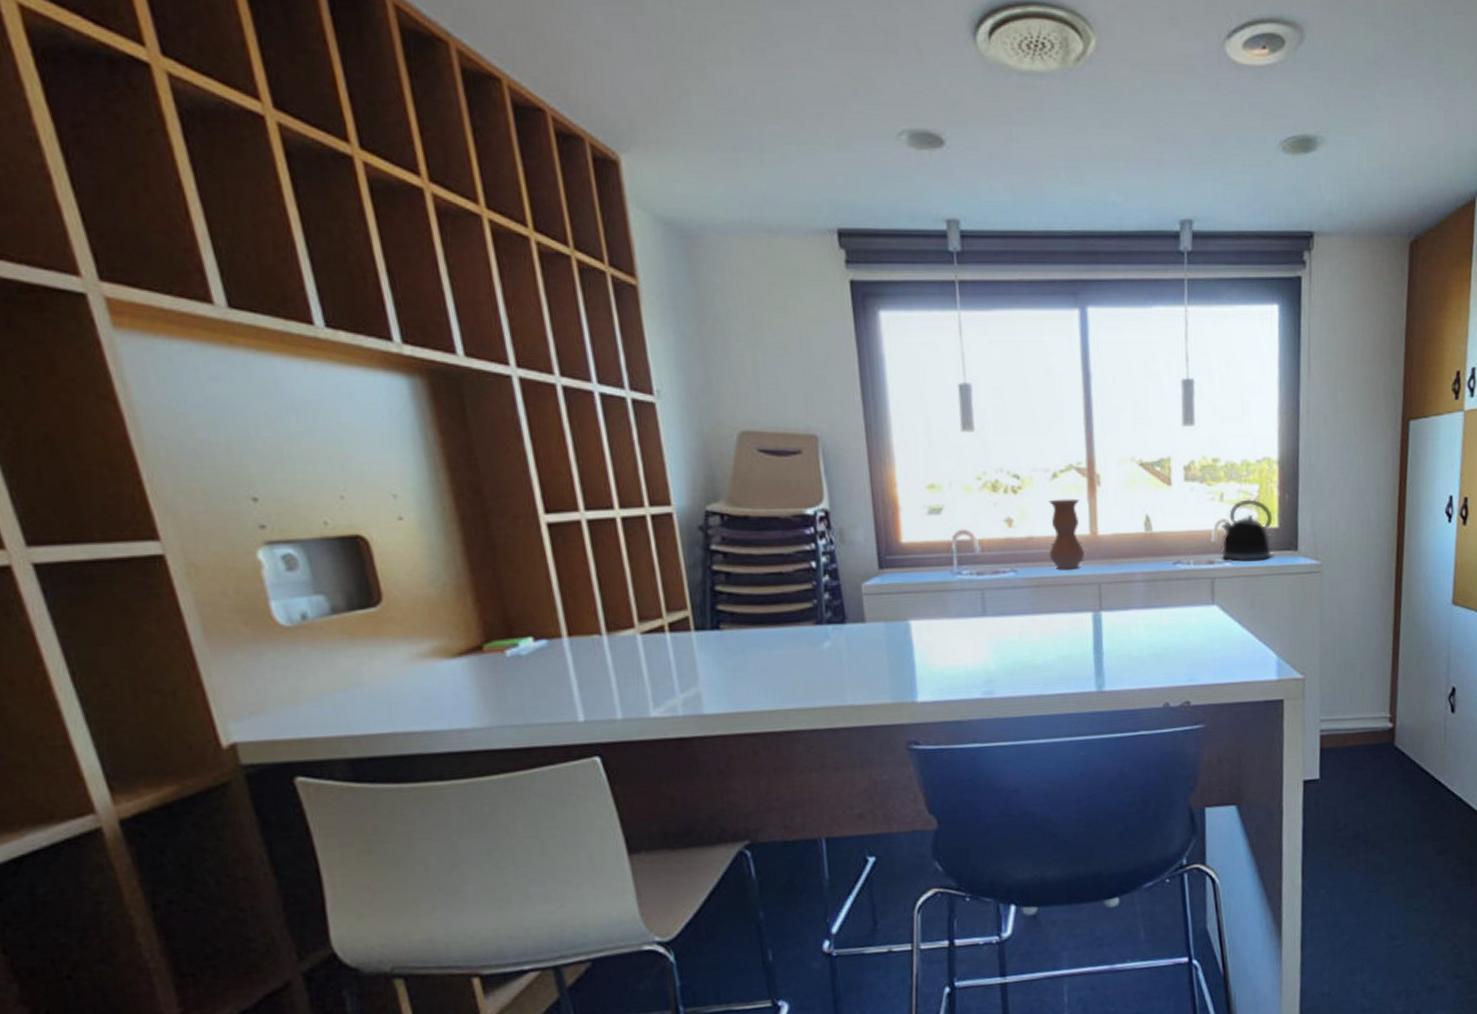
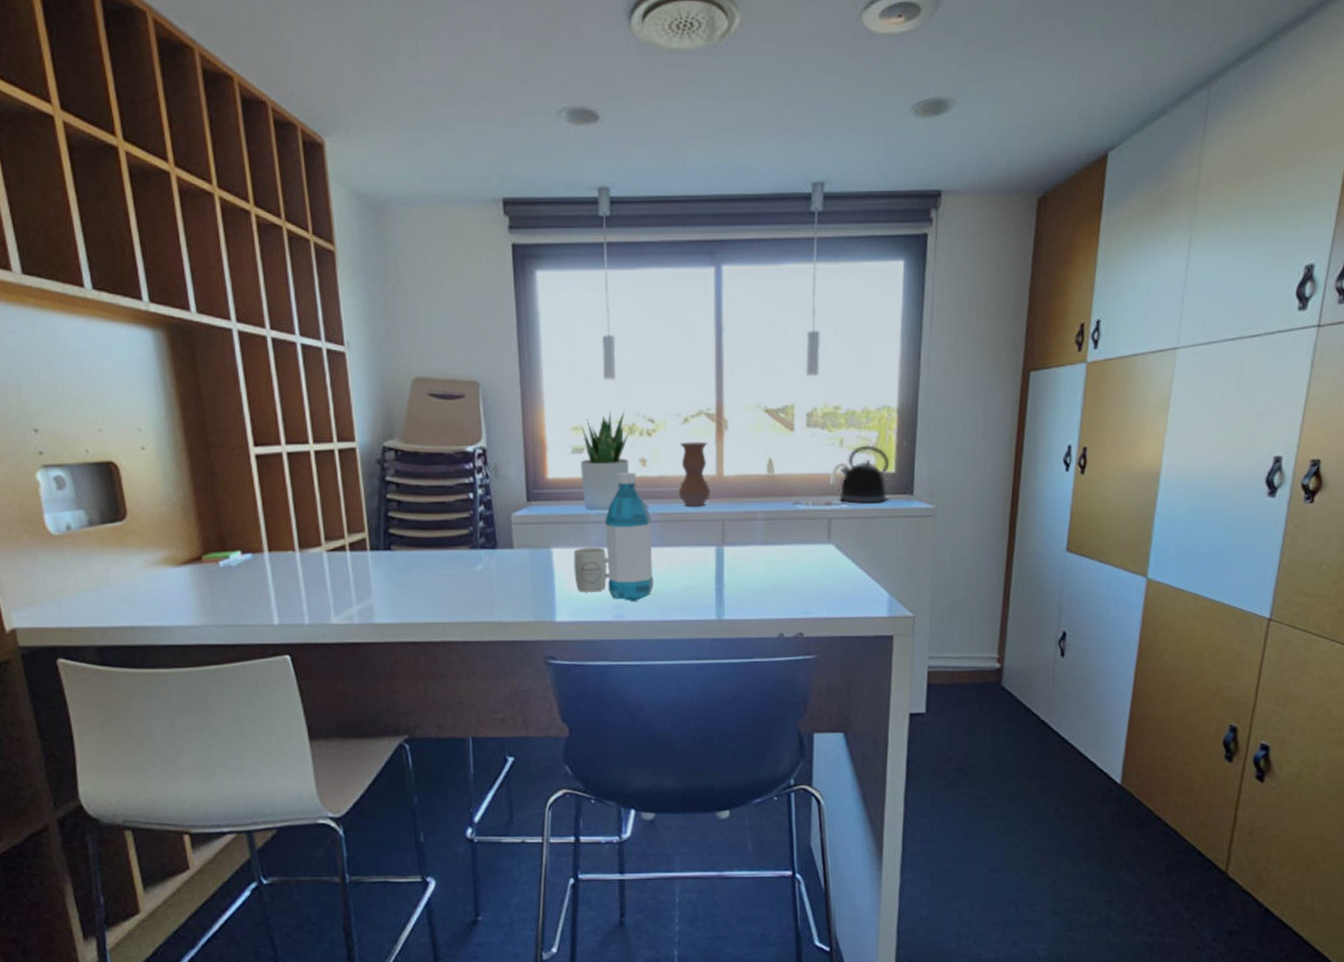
mug: none [934,618,976,668] -> present [573,547,609,592]
planter: none [936,466,993,578] -> present [580,411,629,511]
water bottle: none [969,533,1026,677] -> present [605,472,654,602]

